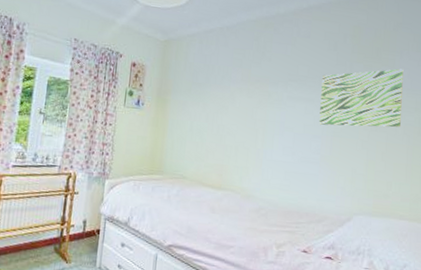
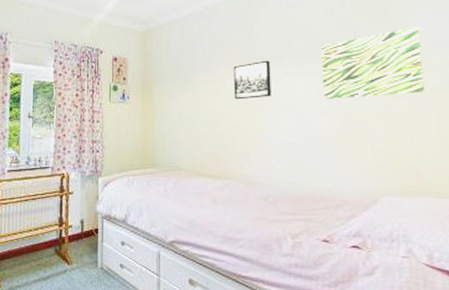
wall art: none [241,83,277,118] -> present [233,60,271,100]

